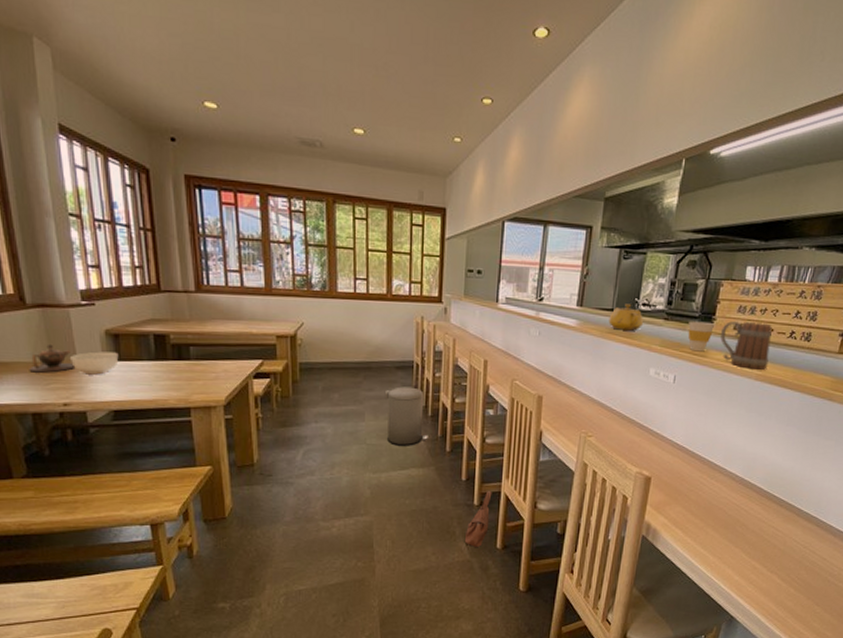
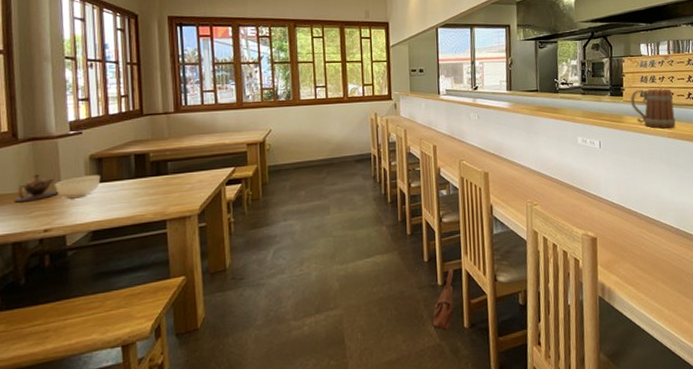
pedal bin: present [384,386,428,446] -> none [346,177,390,235]
teapot: present [608,303,643,331] -> none [535,84,564,107]
cup: present [688,321,716,352] -> none [602,92,625,119]

